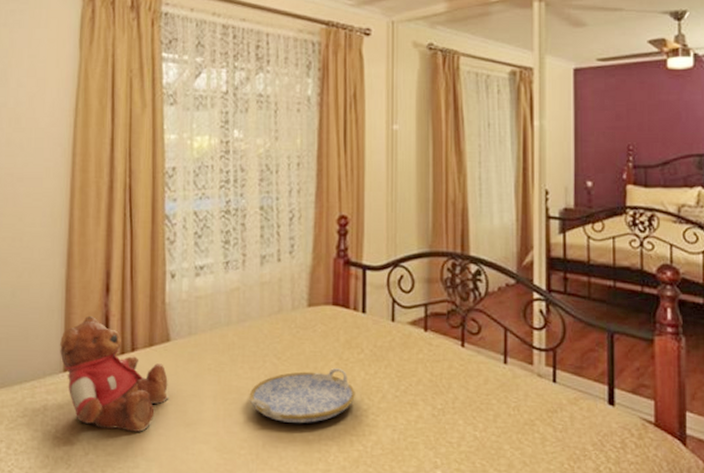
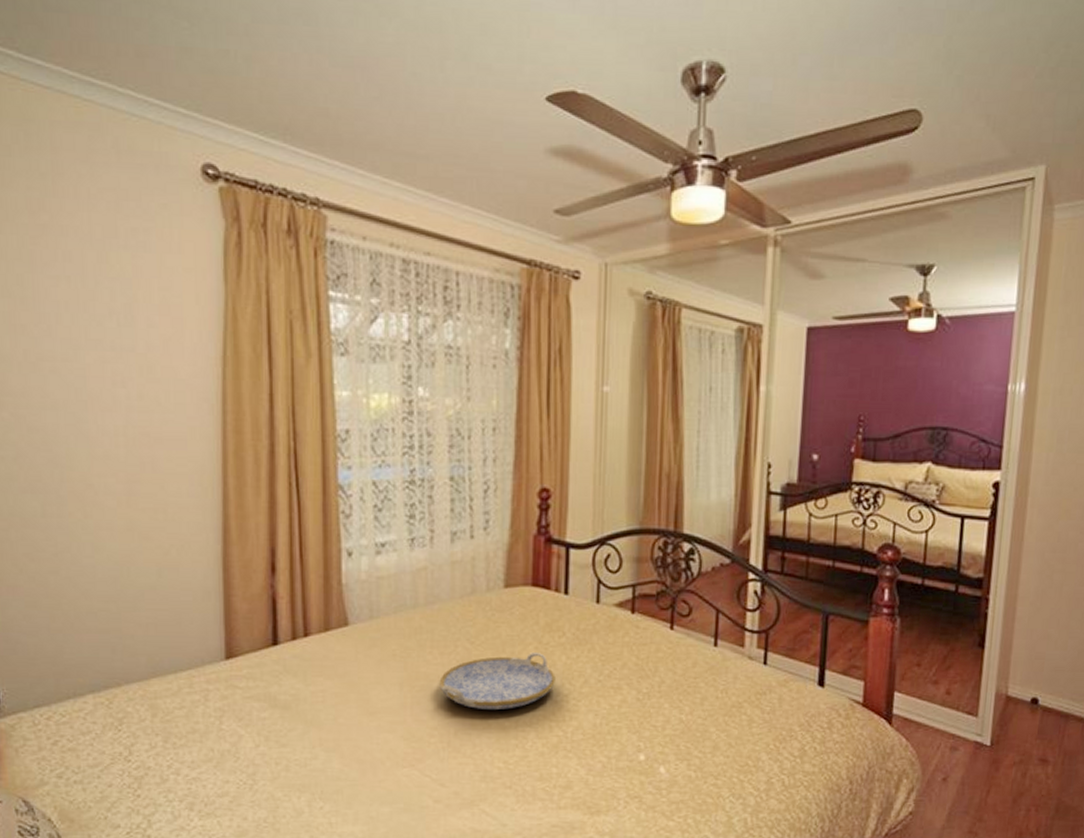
teddy bear: present [60,315,169,432] -> none [220,597,349,722]

